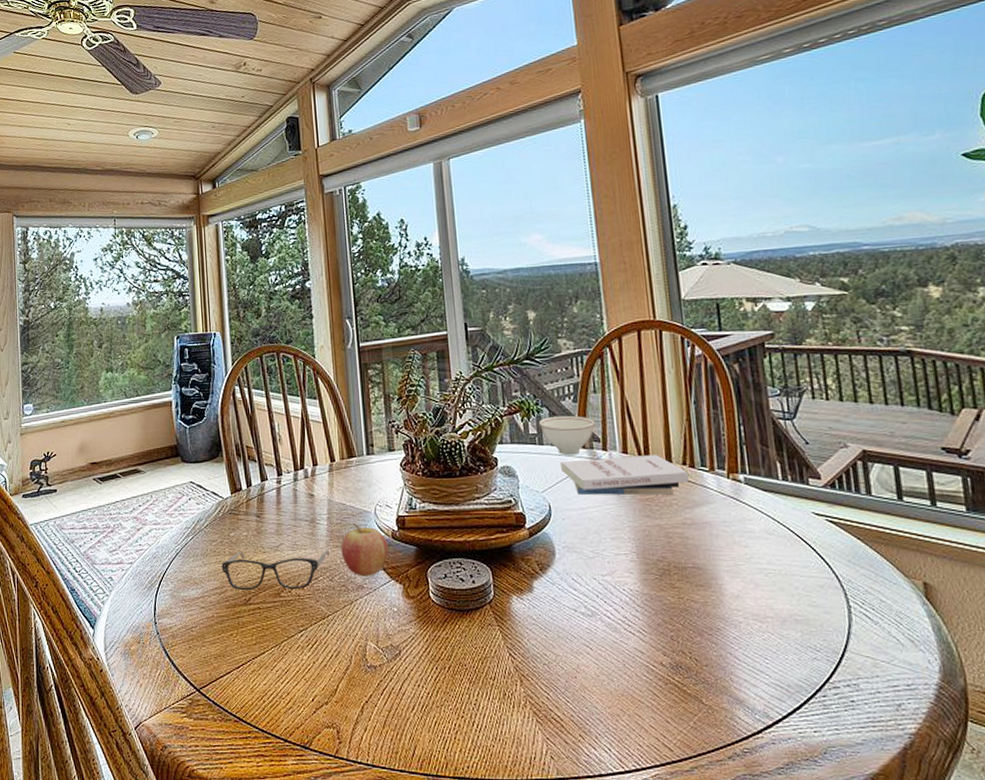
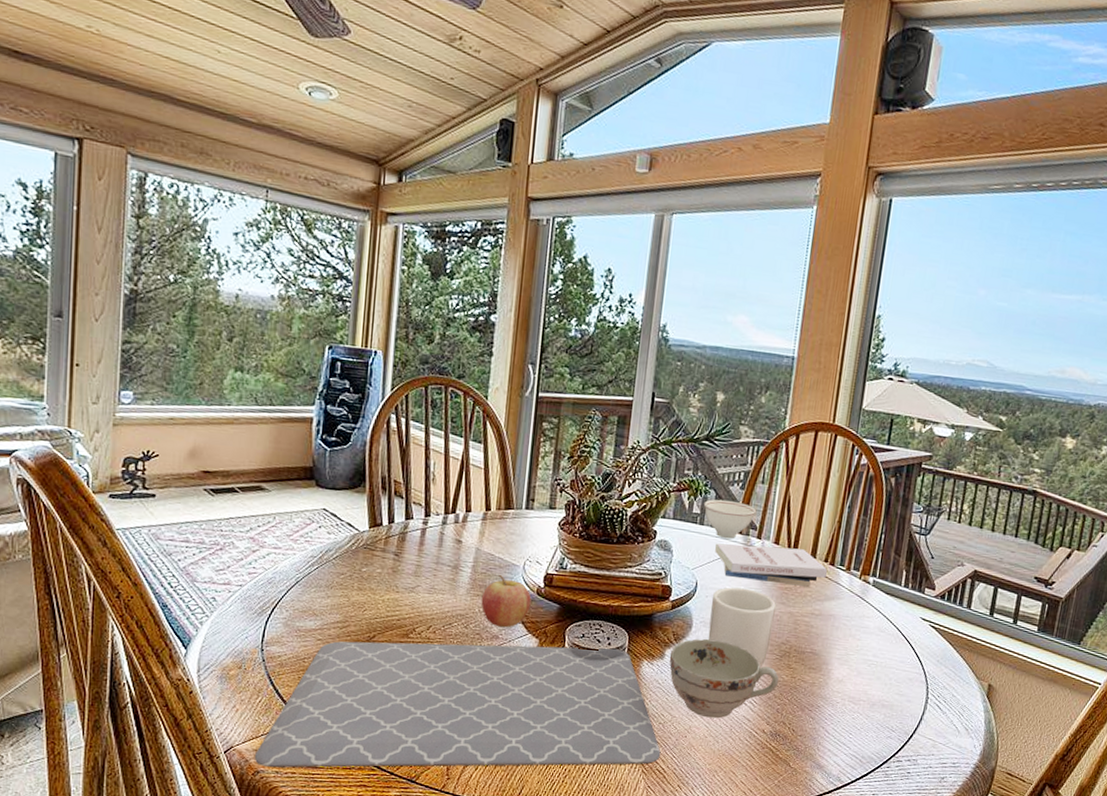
placemat: none [161,586,553,742] -> present [255,641,661,768]
eyeglasses: present [221,549,331,591] -> none [347,587,470,633]
teacup: none [538,565,665,654] -> present [669,638,779,719]
mug: none [569,505,645,591] -> present [707,587,776,668]

